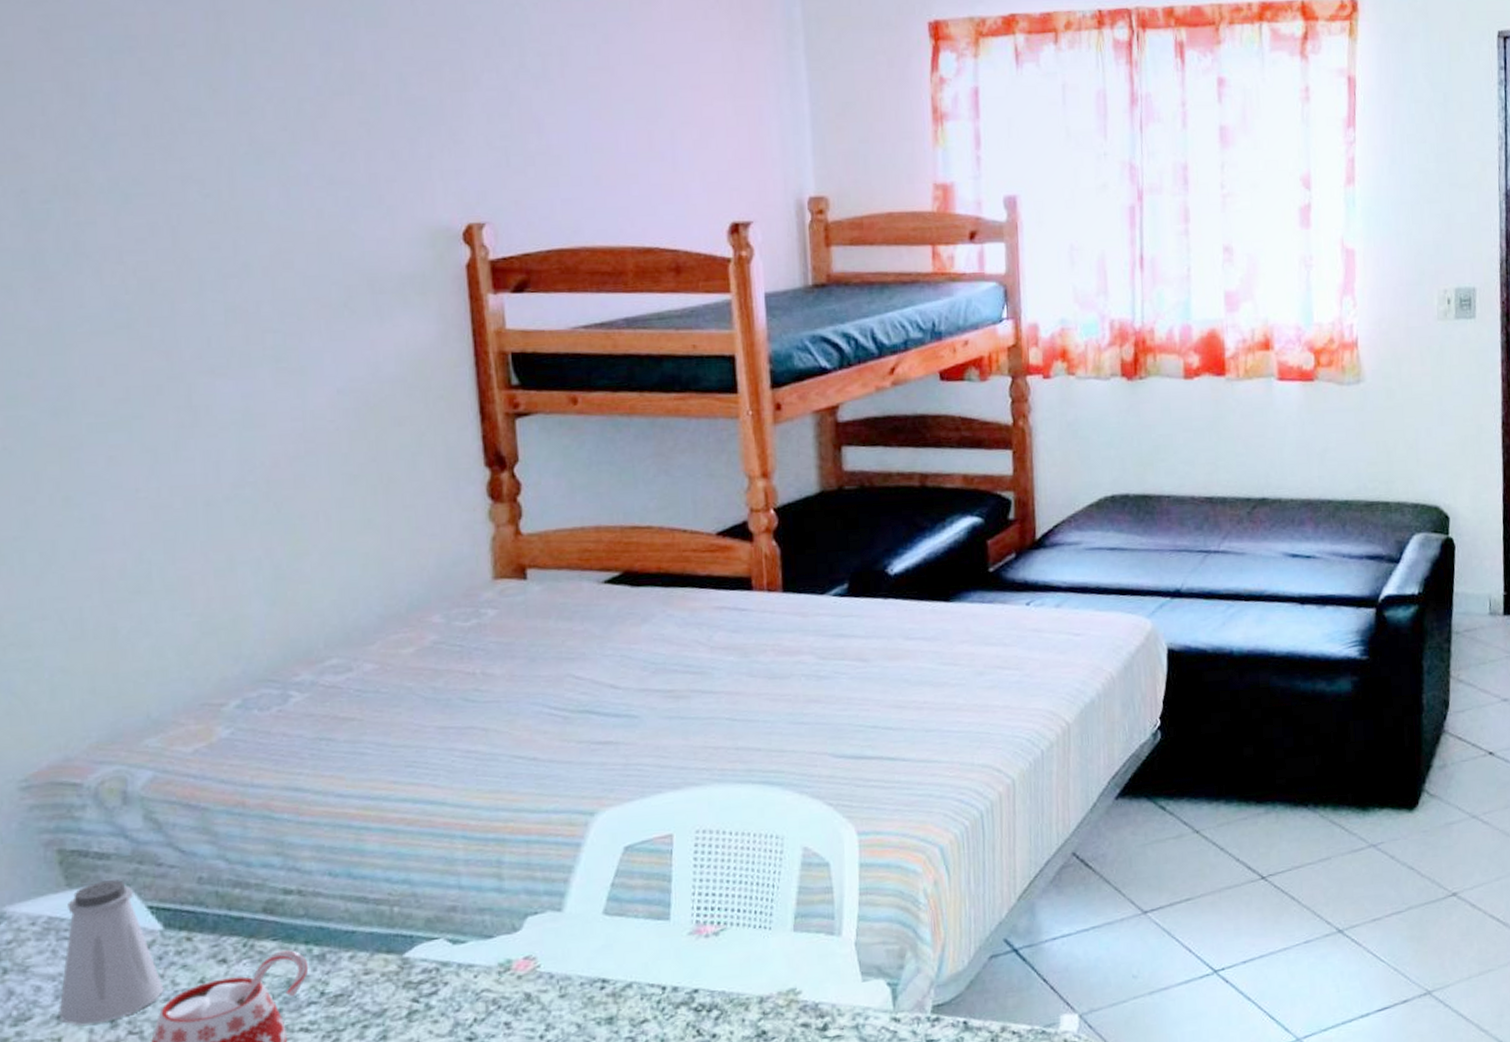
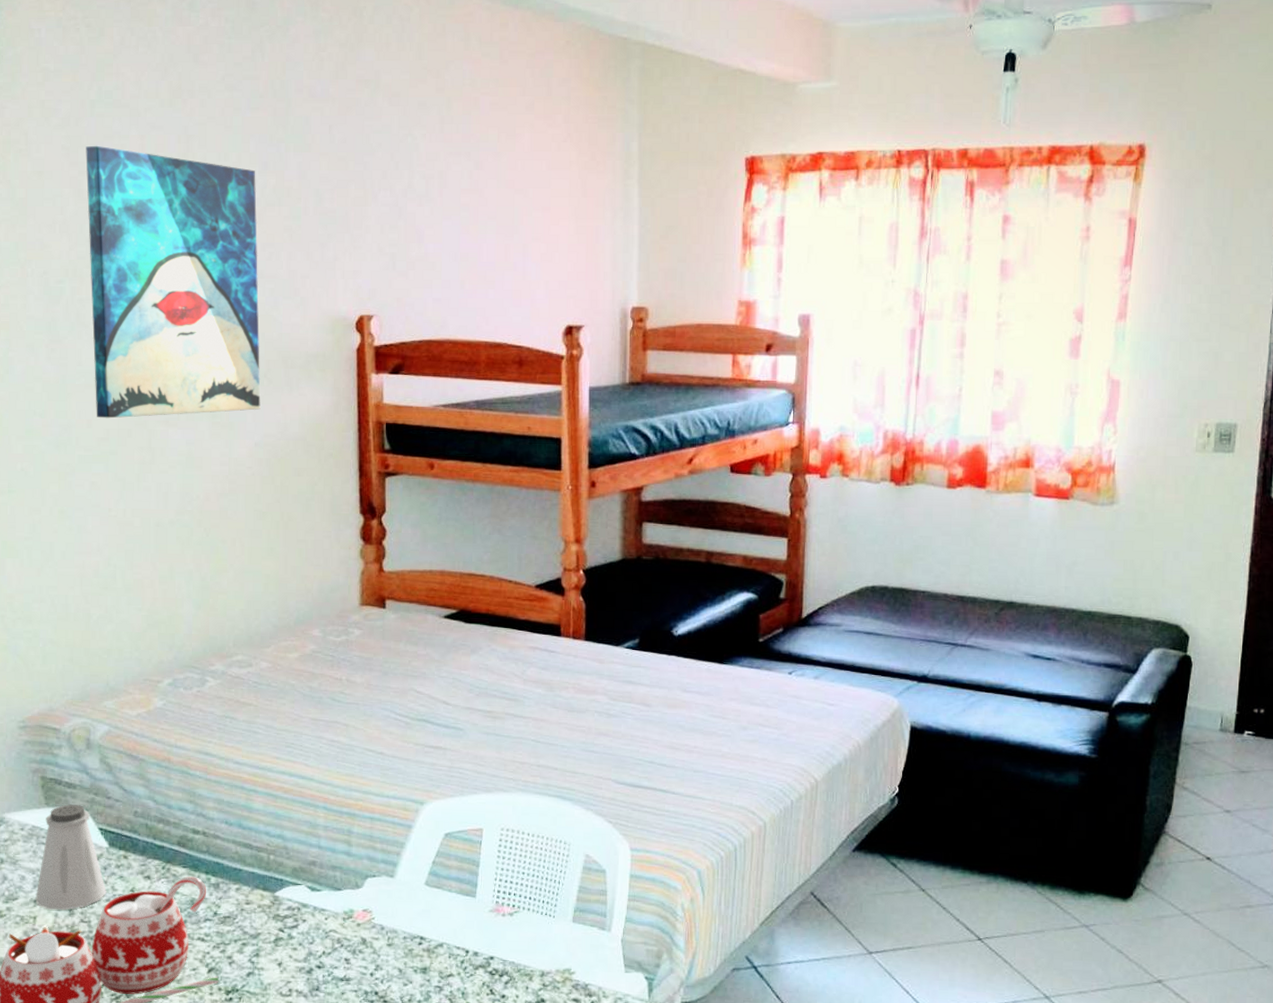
wall art: none [73,26,342,374] -> present [86,145,261,419]

